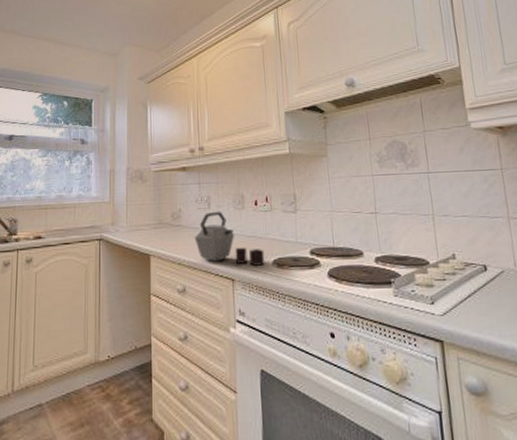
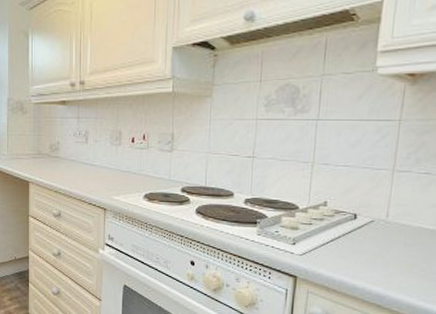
kettle: present [194,211,265,266] -> none [71,146,137,199]

